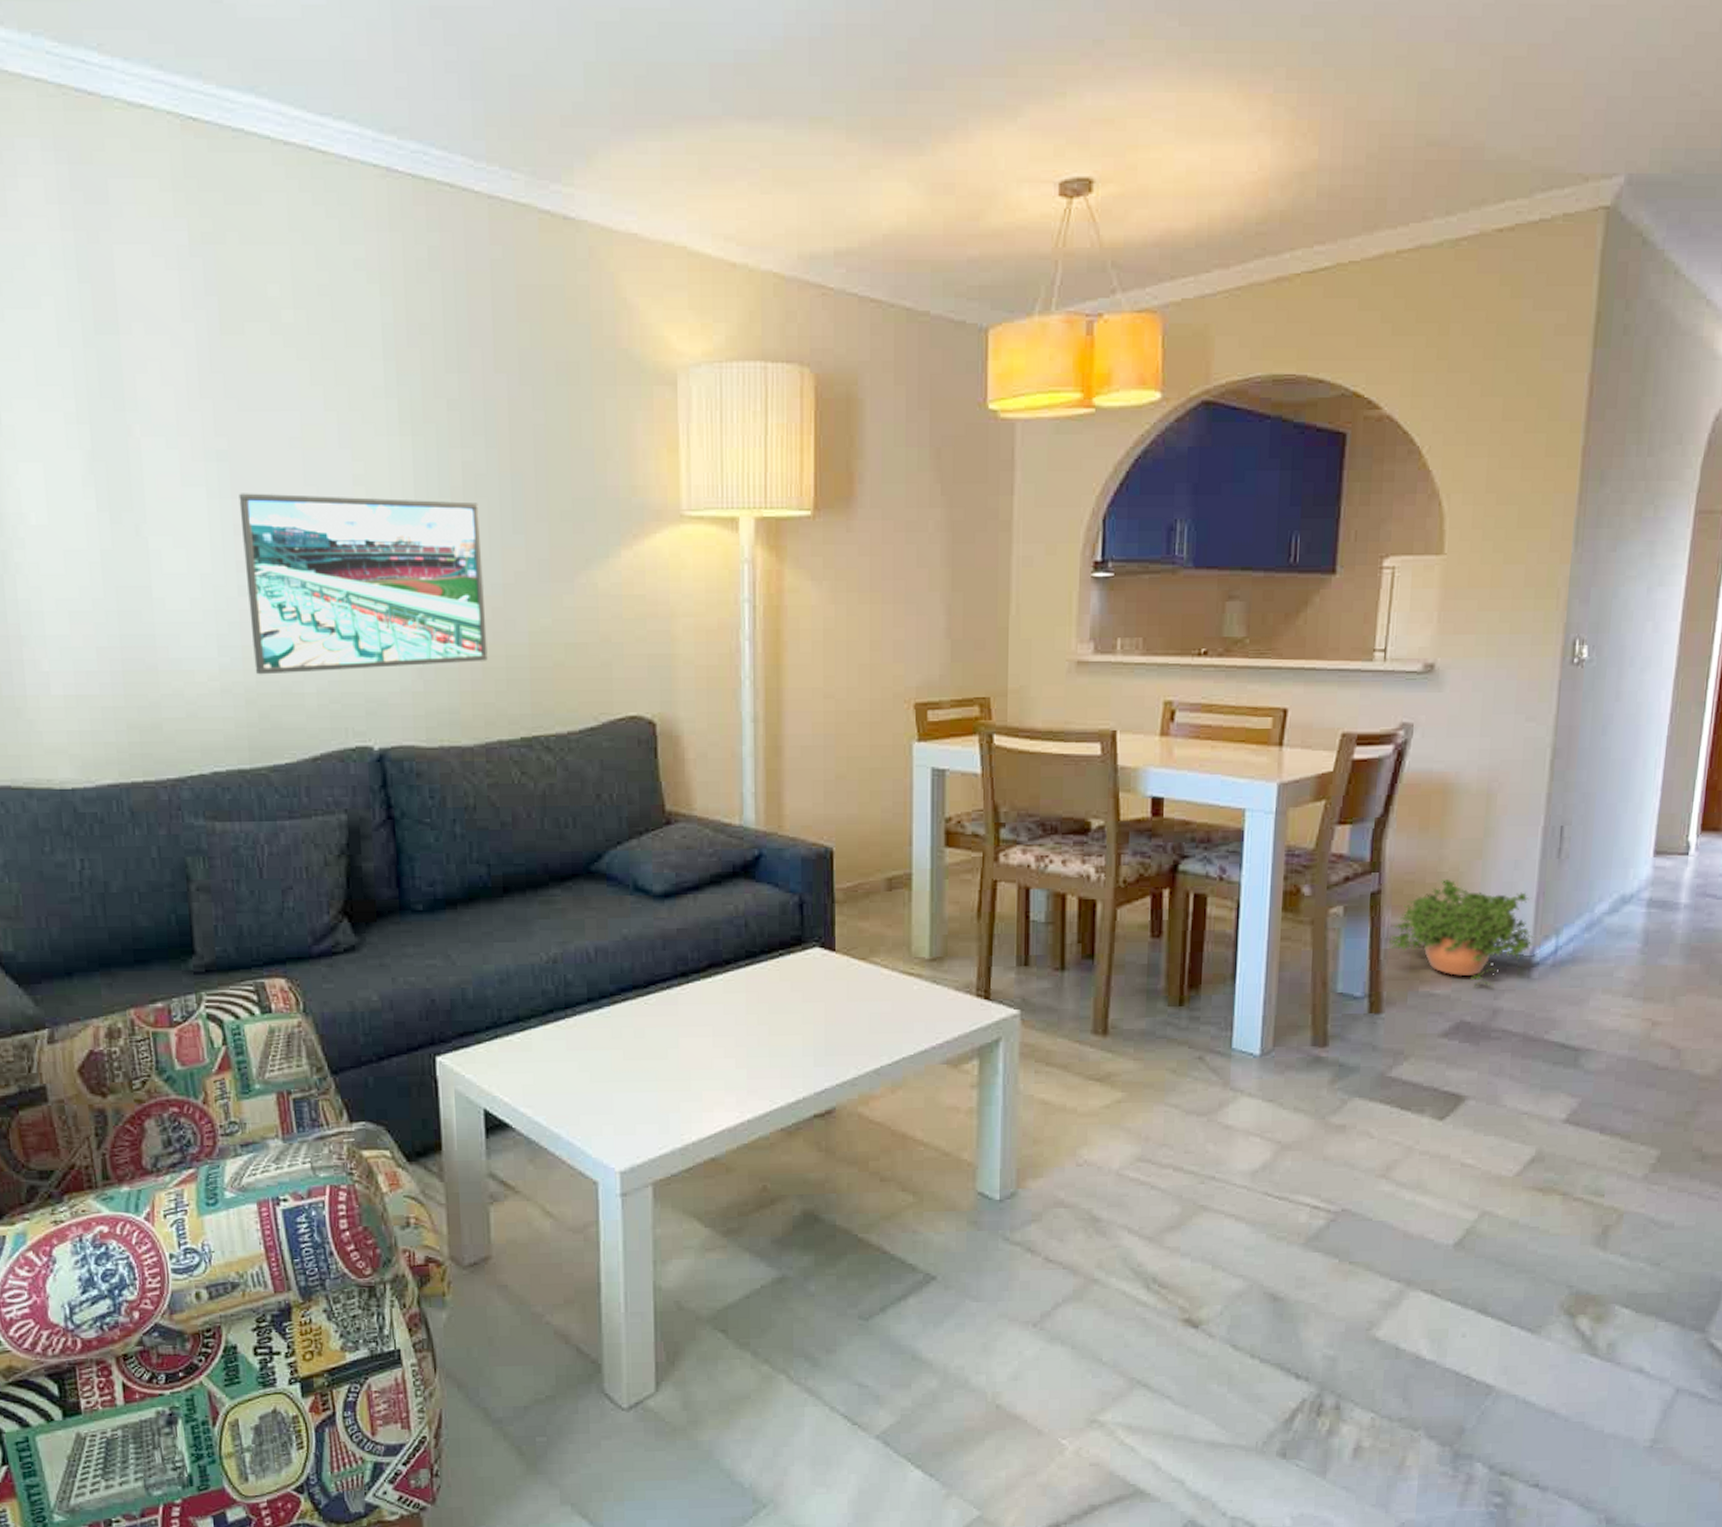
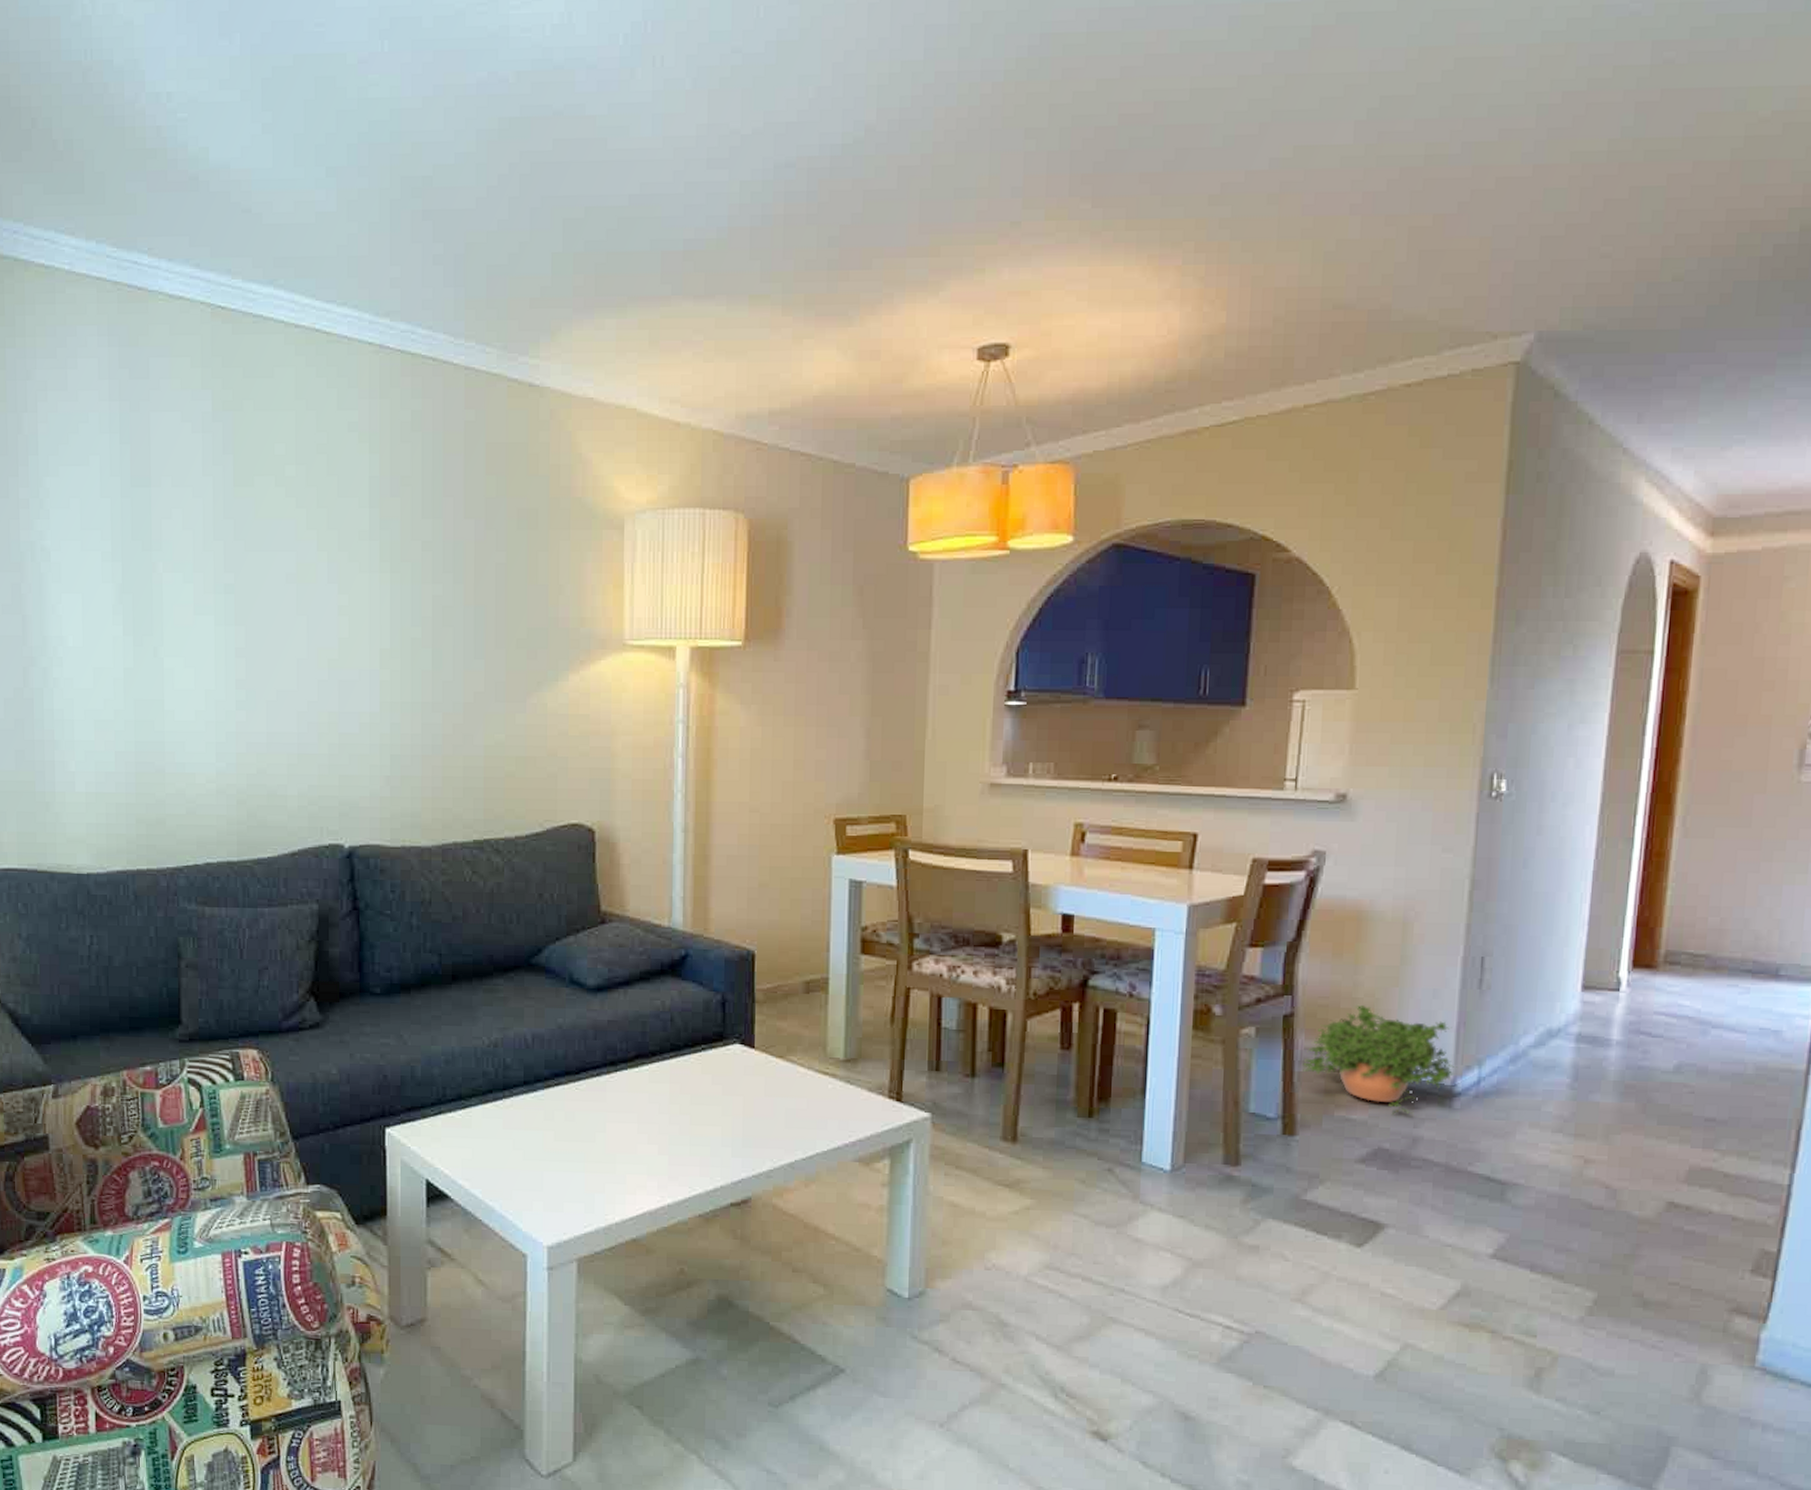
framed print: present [239,493,488,675] -> none [241,621,447,779]

